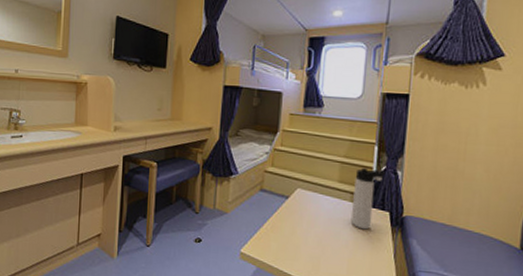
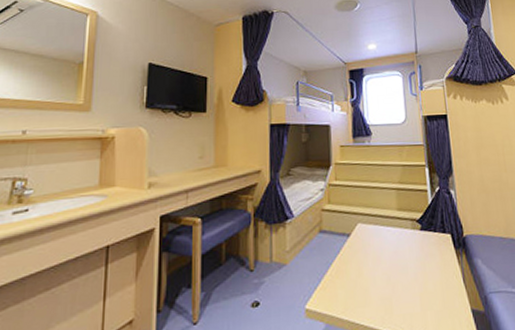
thermos bottle: present [350,167,386,230] -> none [412,191,440,258]

